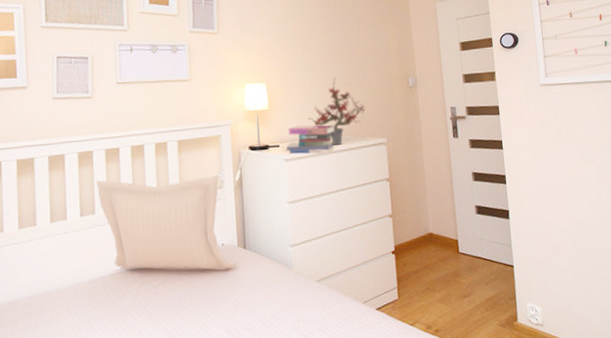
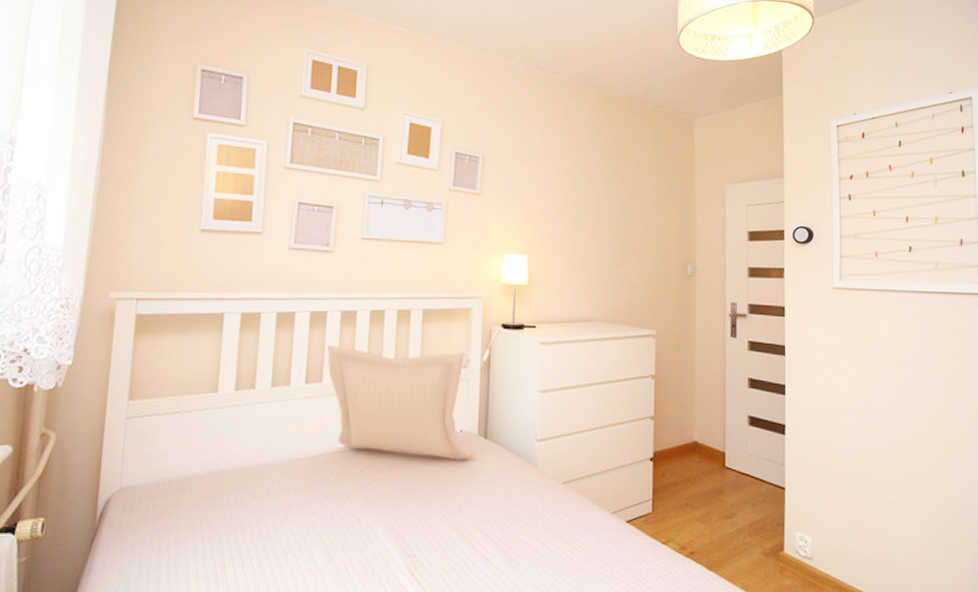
books: present [286,124,336,155] -> none [543,306,600,341]
potted plant: present [307,77,365,145] -> none [570,257,635,332]

